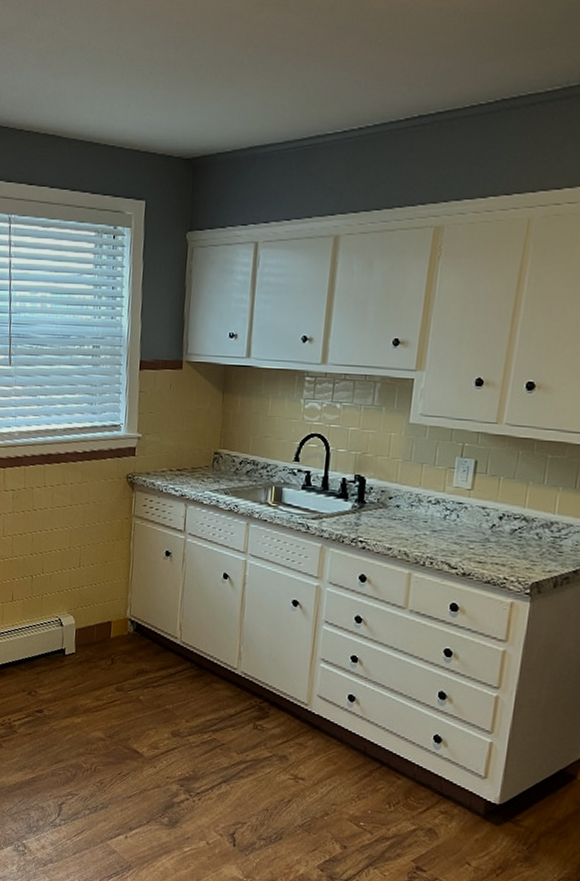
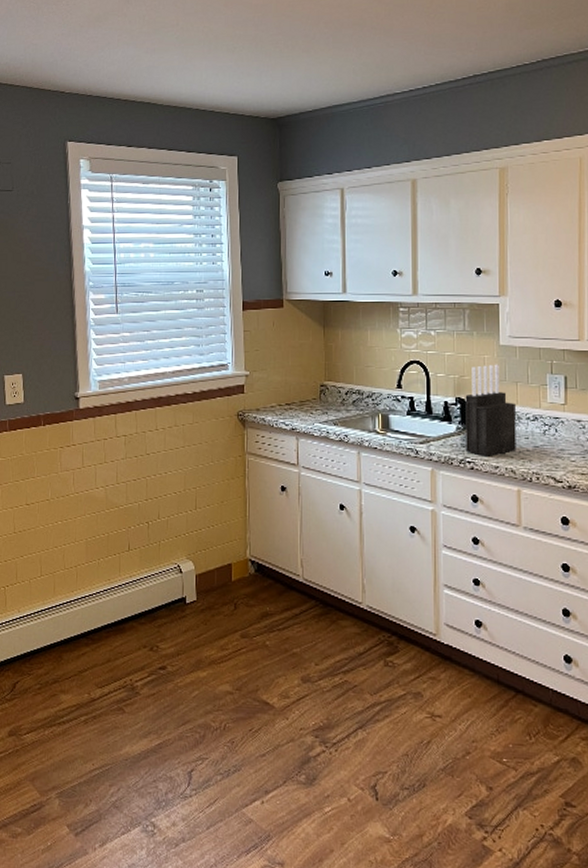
knife block: none [359,442,418,537] -> present [465,364,516,456]

